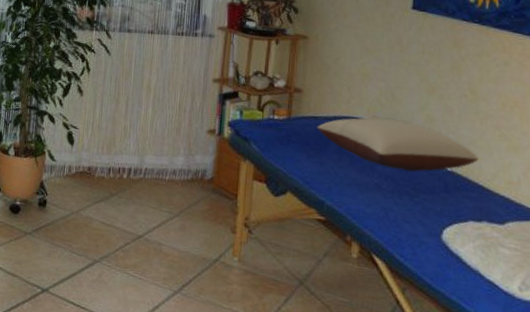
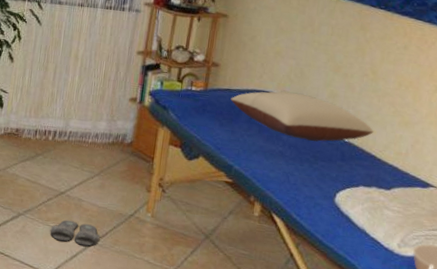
slippers: none [129,265,184,297] -> present [50,219,101,247]

